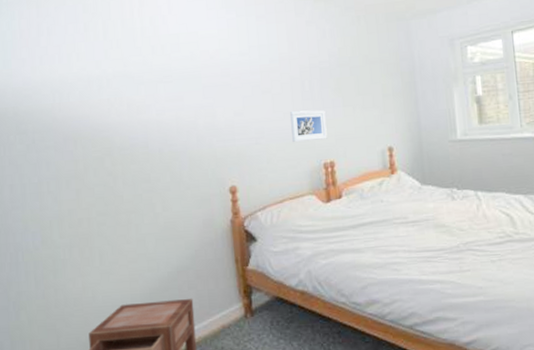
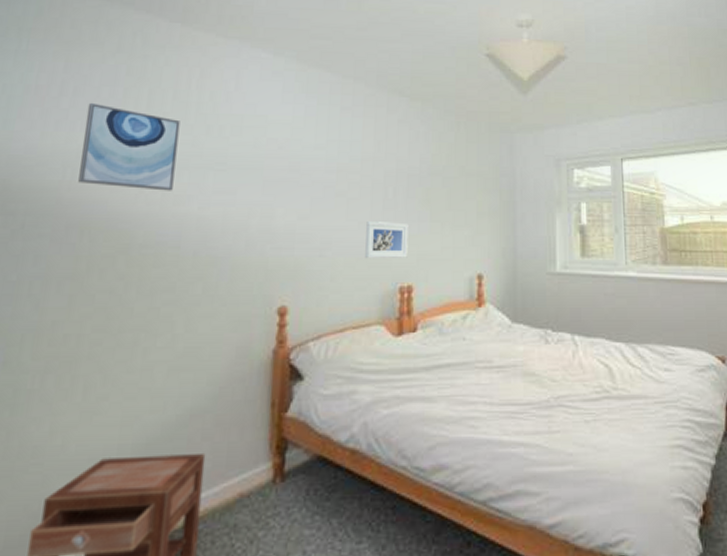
wall art: none [60,38,135,105] -> present [78,102,180,191]

